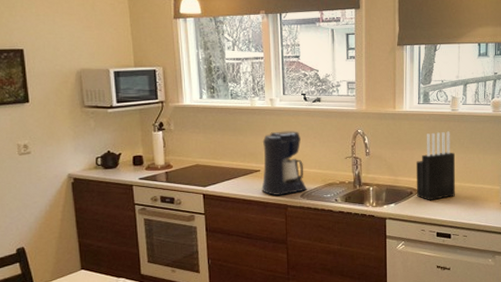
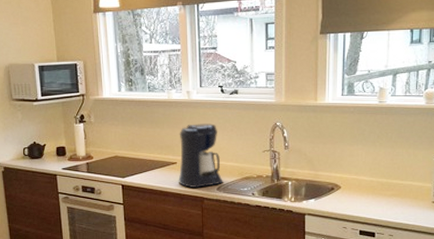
knife block: present [416,131,455,201] -> none [338,124,381,198]

